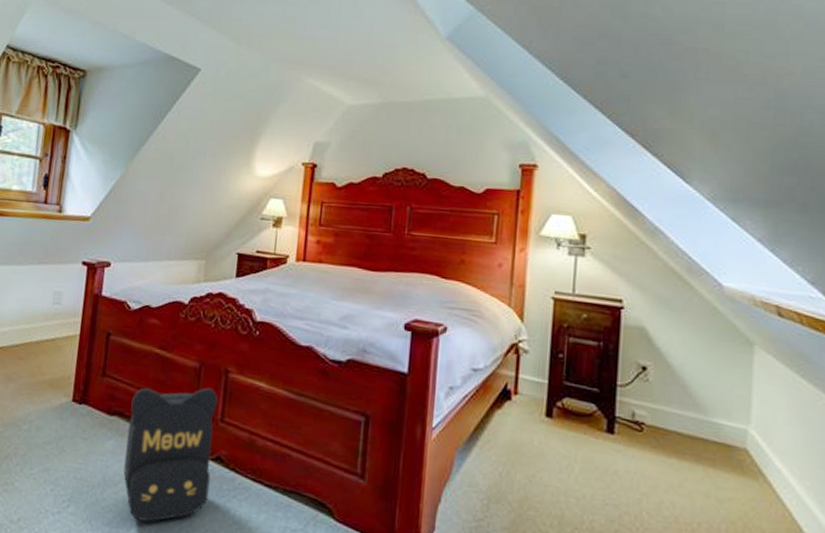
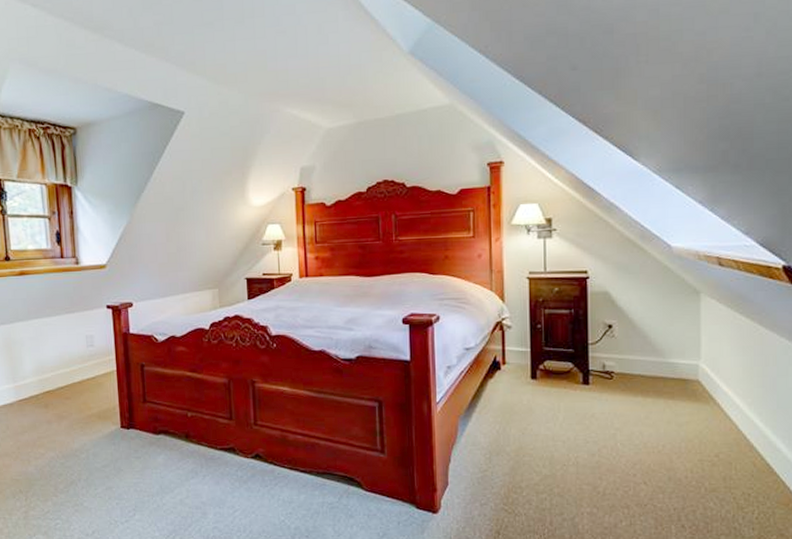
backpack: present [123,387,218,522] -> none [173,398,254,516]

